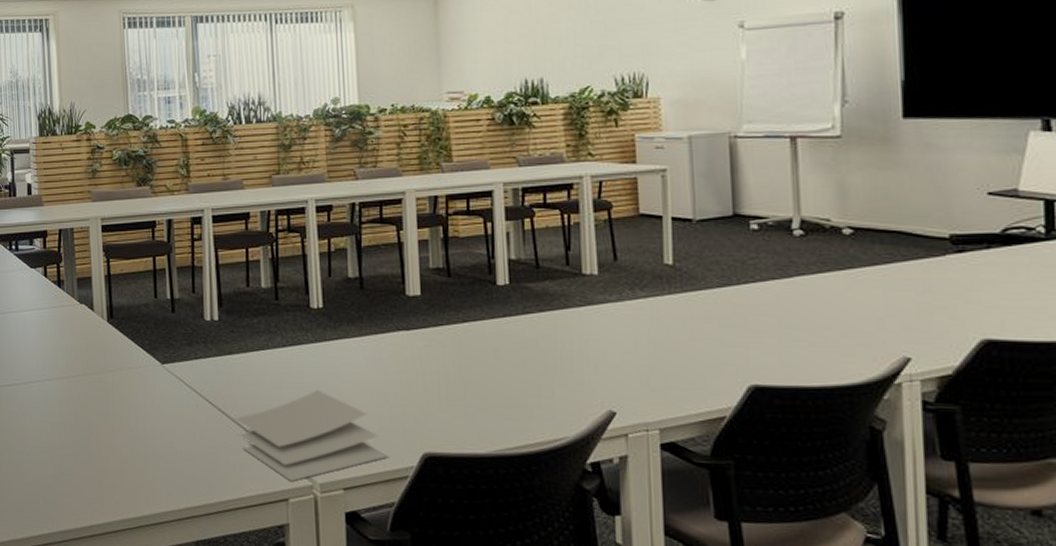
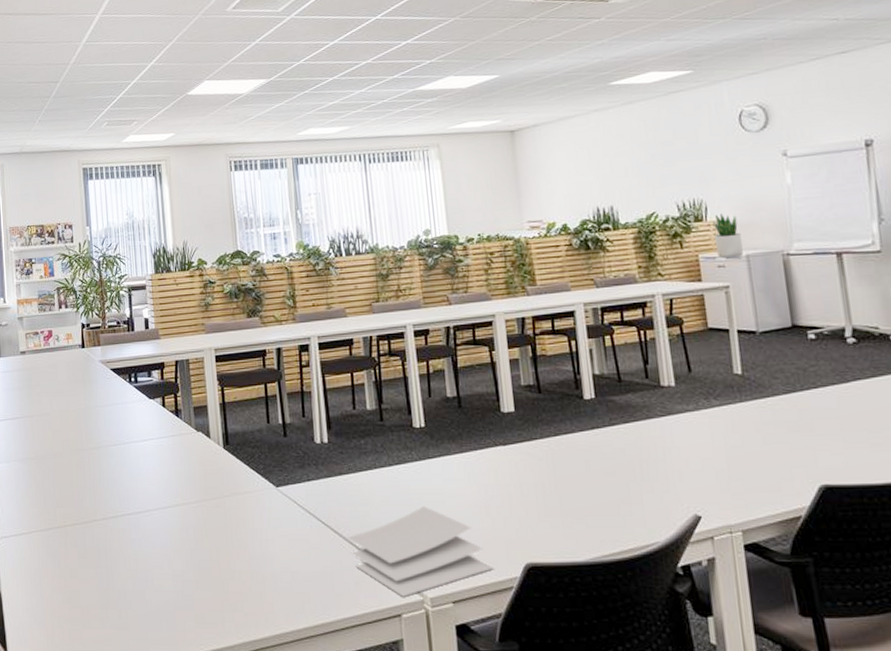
planter: none [653,90,686,139] -> present [713,213,744,259]

